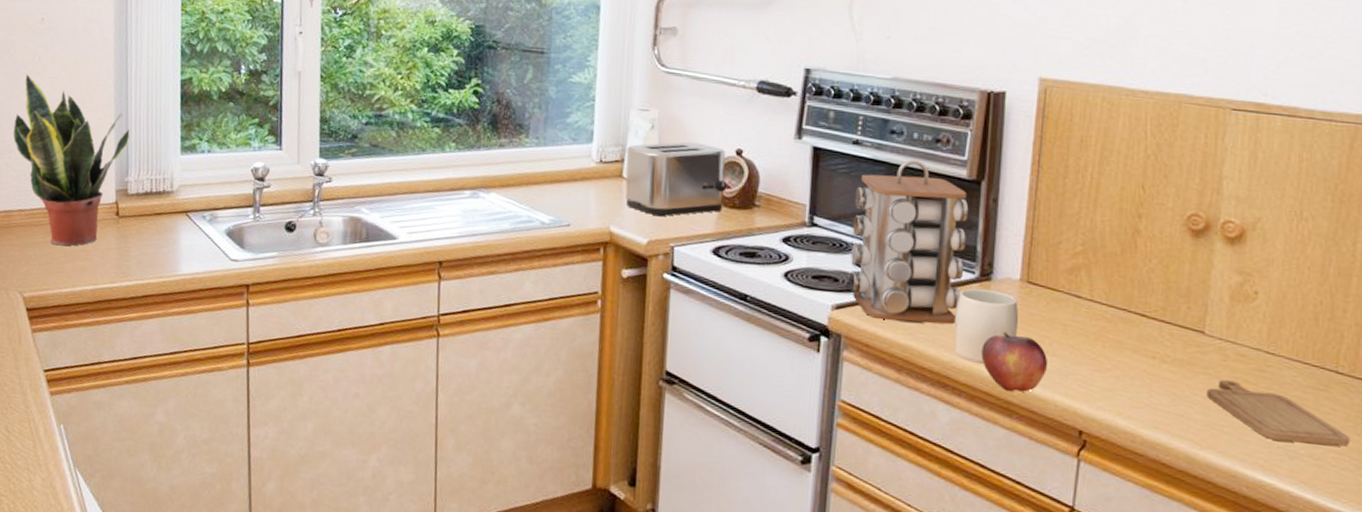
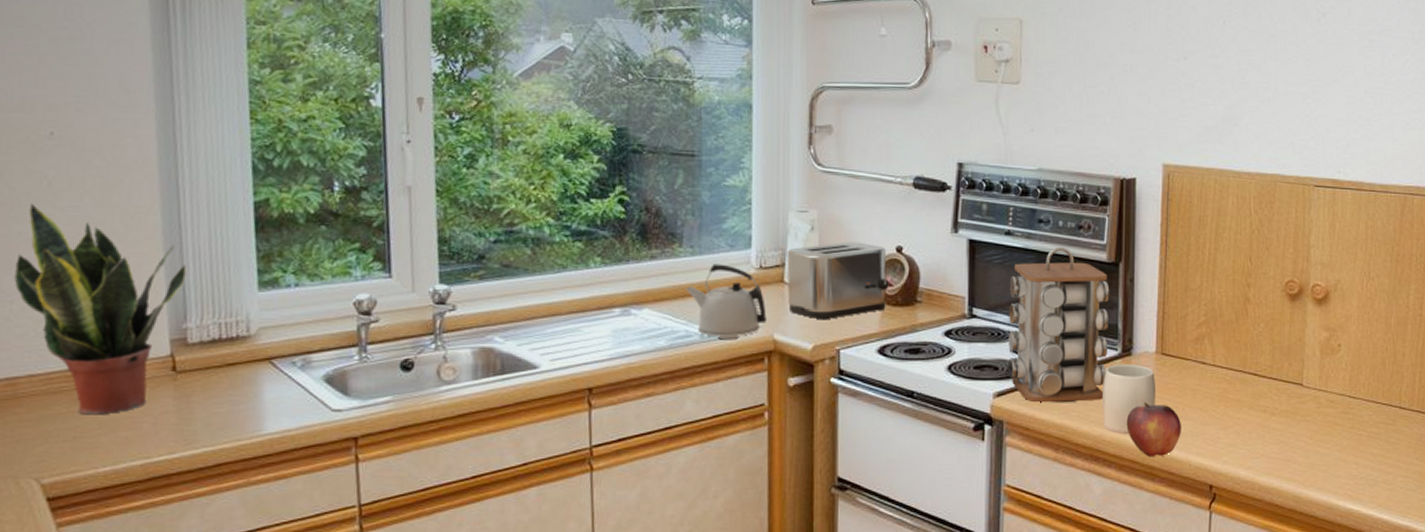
kettle: none [530,155,605,228] -> present [686,264,768,340]
chopping board: present [1207,380,1350,447] -> none [1307,425,1412,472]

